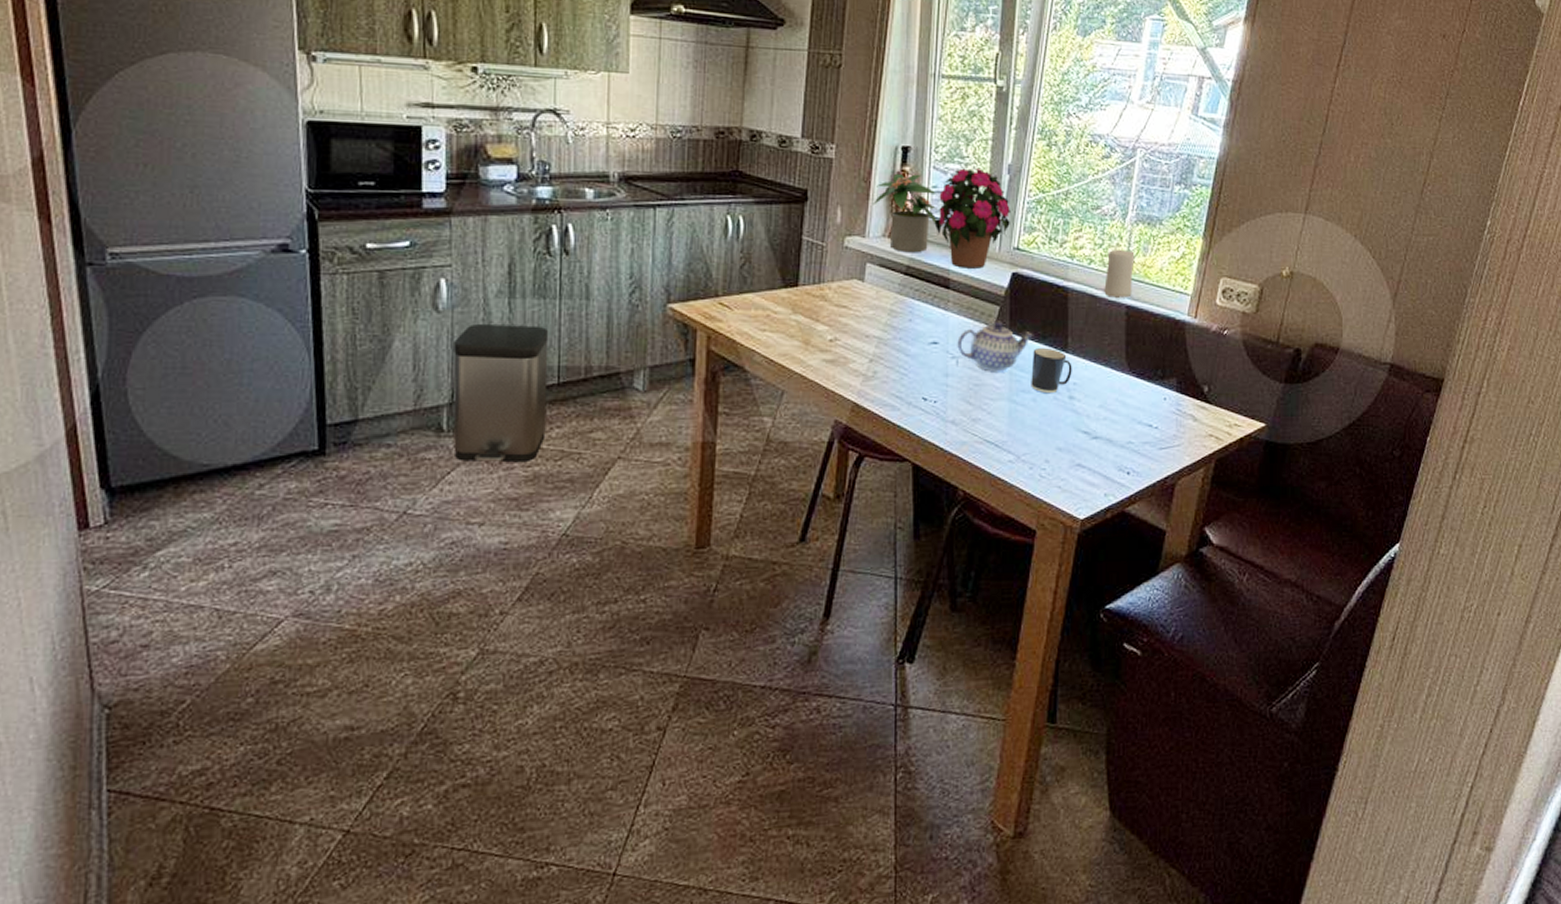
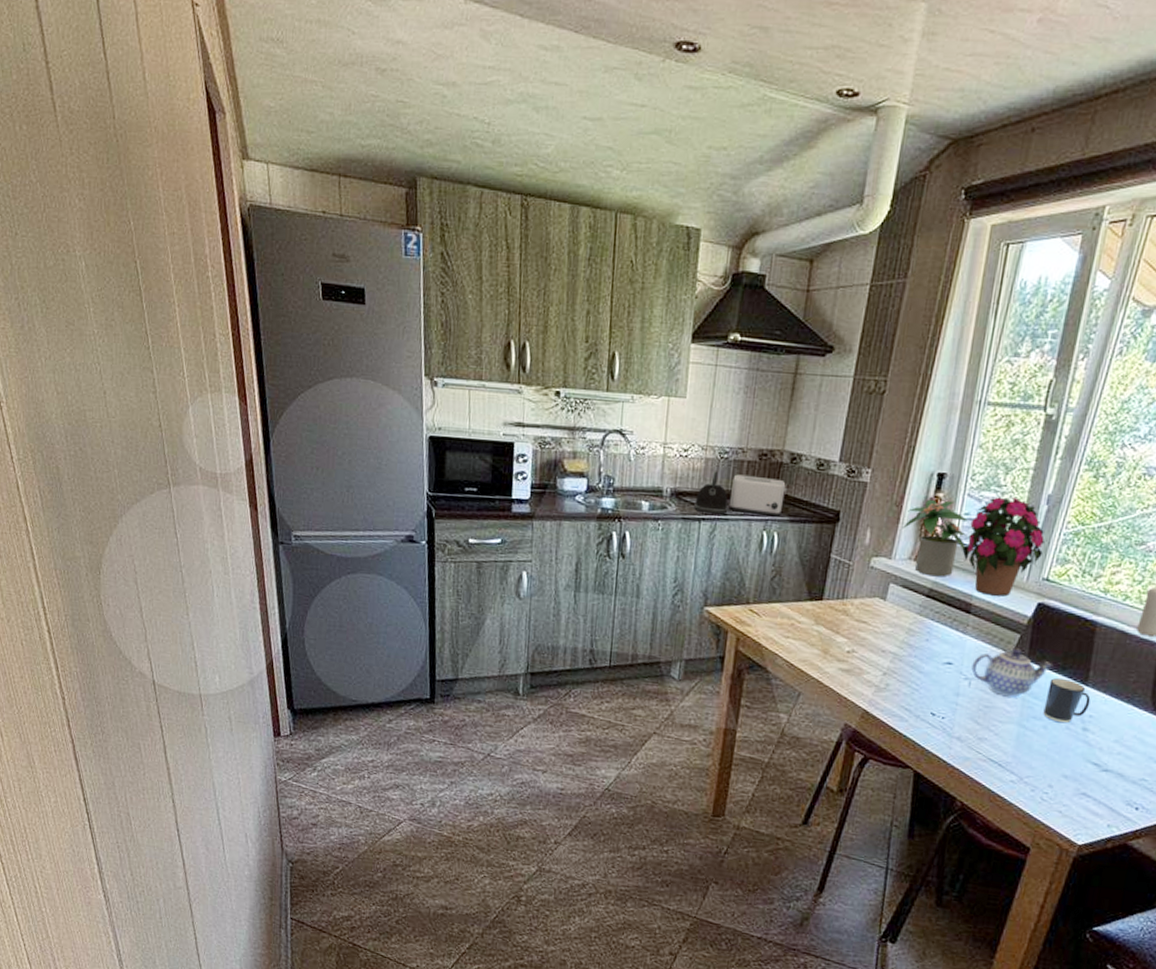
pedal bin: present [453,323,549,463] -> none [526,610,605,728]
kettle: none [647,150,686,200] -> present [694,469,728,515]
toaster: none [686,154,750,199] -> present [728,474,788,517]

